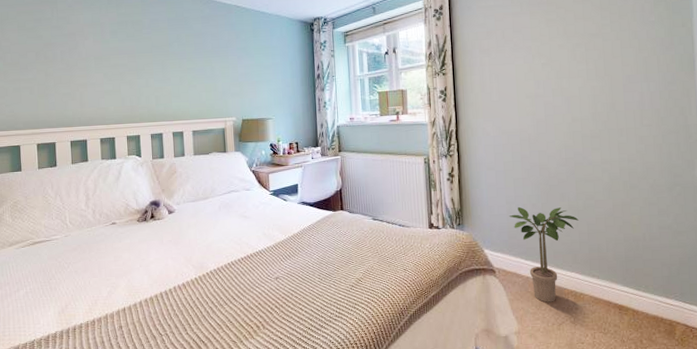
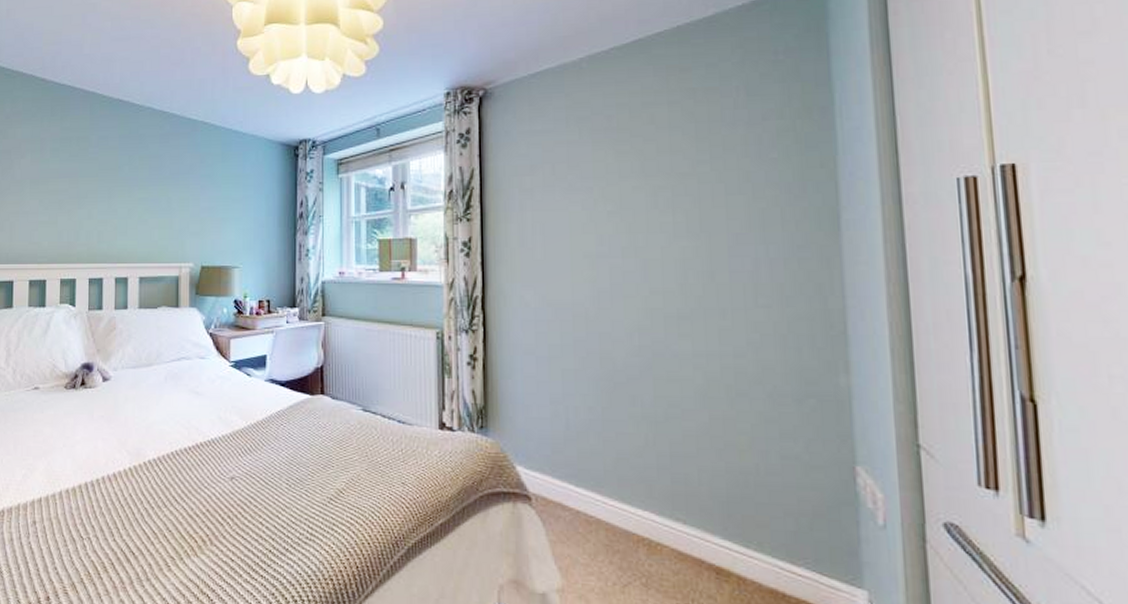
potted plant: present [509,206,579,303] -> none [553,409,657,552]

